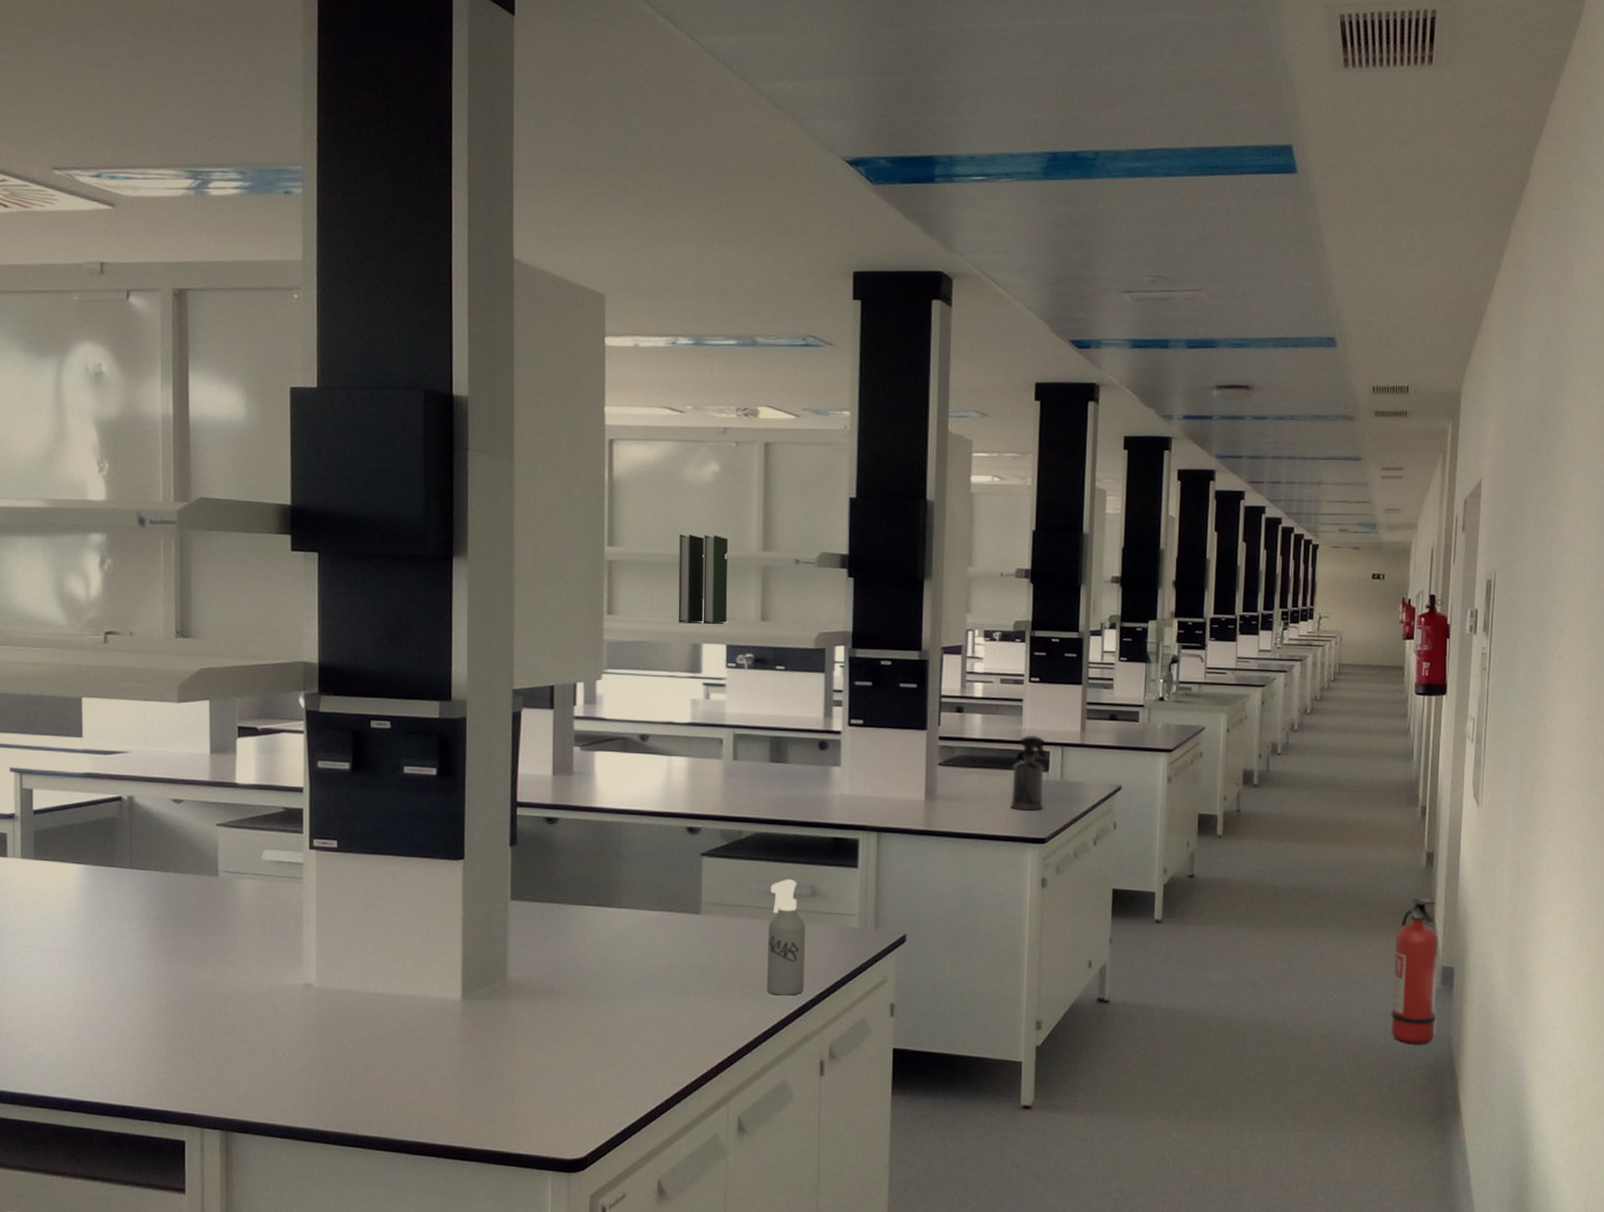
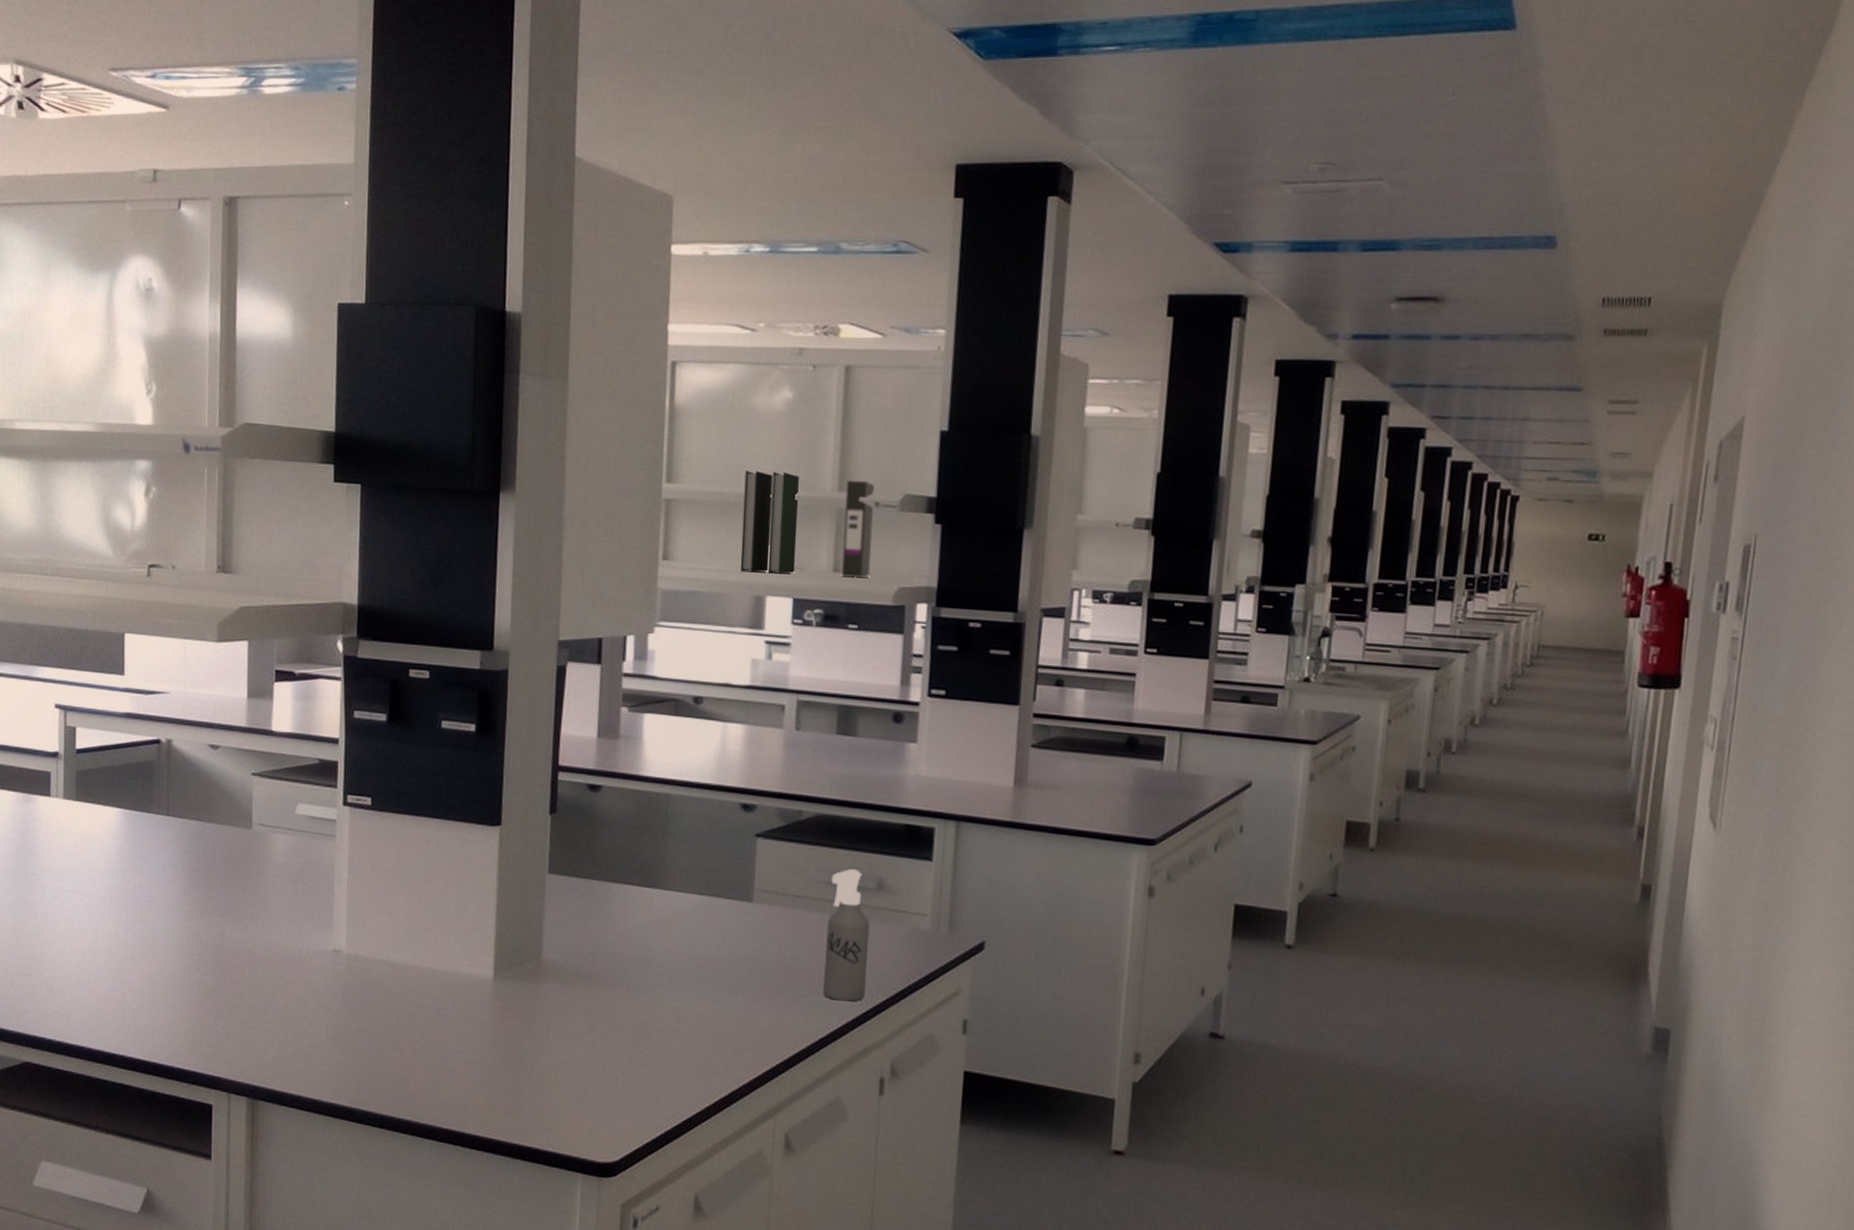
binder: none [768,541,794,626] -> present [841,480,874,578]
spray bottle: present [1011,735,1047,812] -> none [1115,716,1162,807]
fire extinguisher: present [1391,898,1439,1045] -> none [1582,940,1652,1122]

